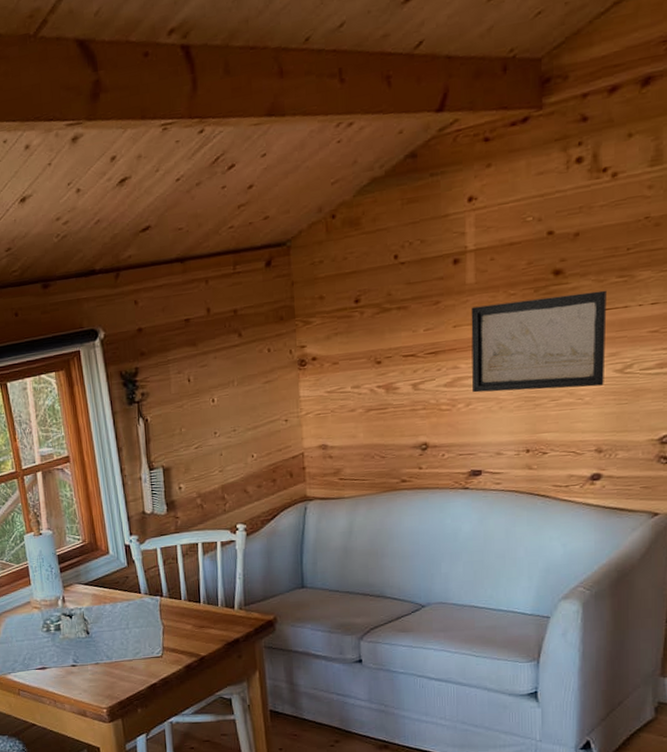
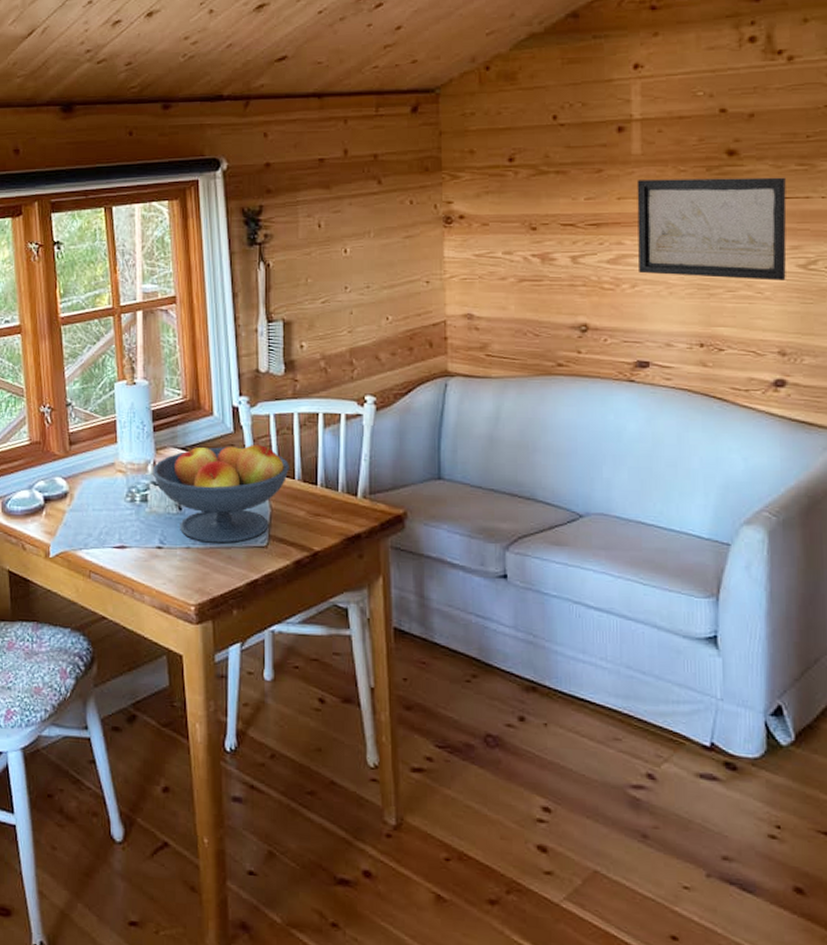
fruit bowl: none [62,574,177,658] -> present [152,442,291,544]

